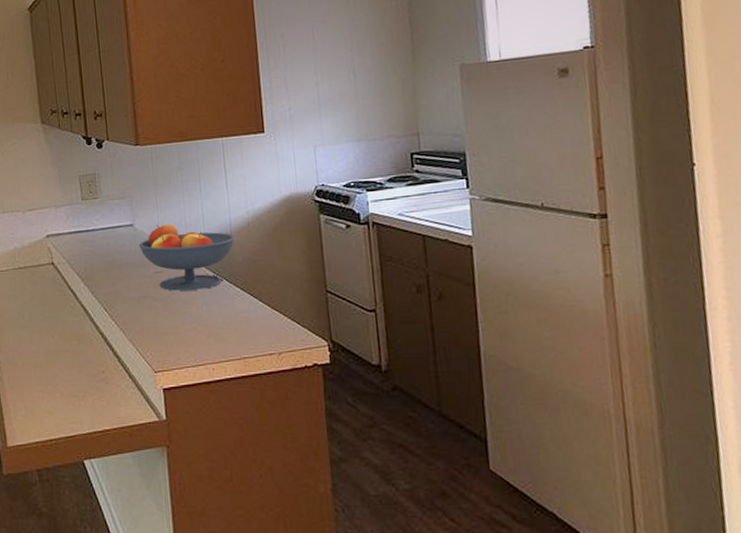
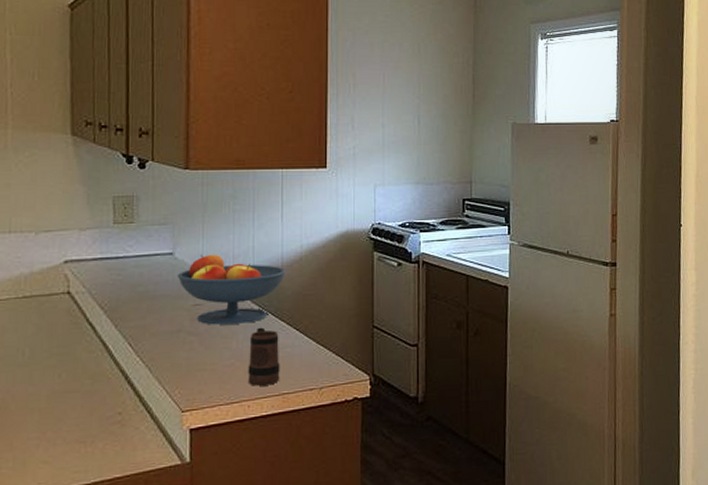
mug: none [208,292,240,350] -> present [248,327,280,386]

